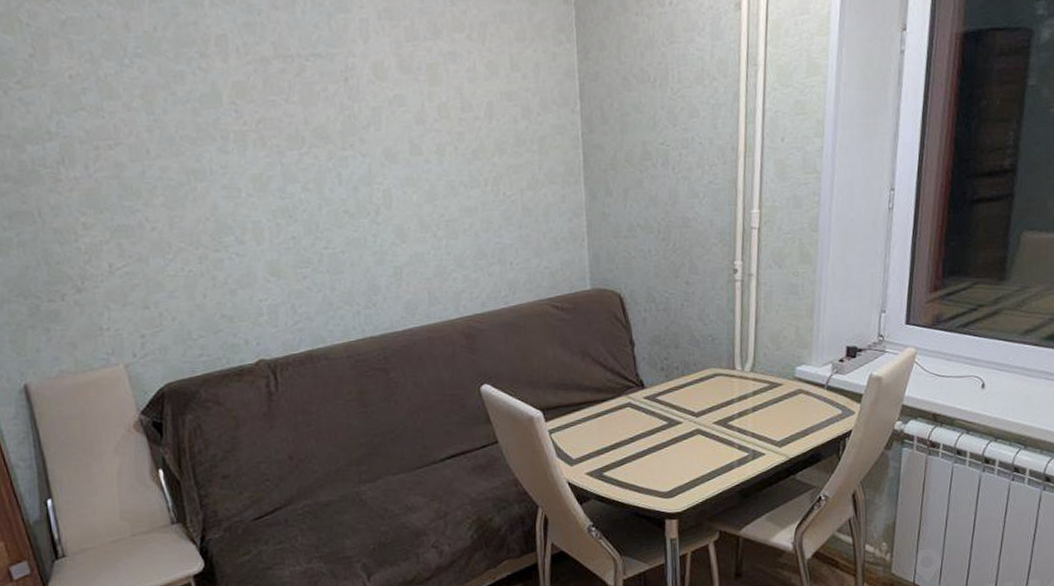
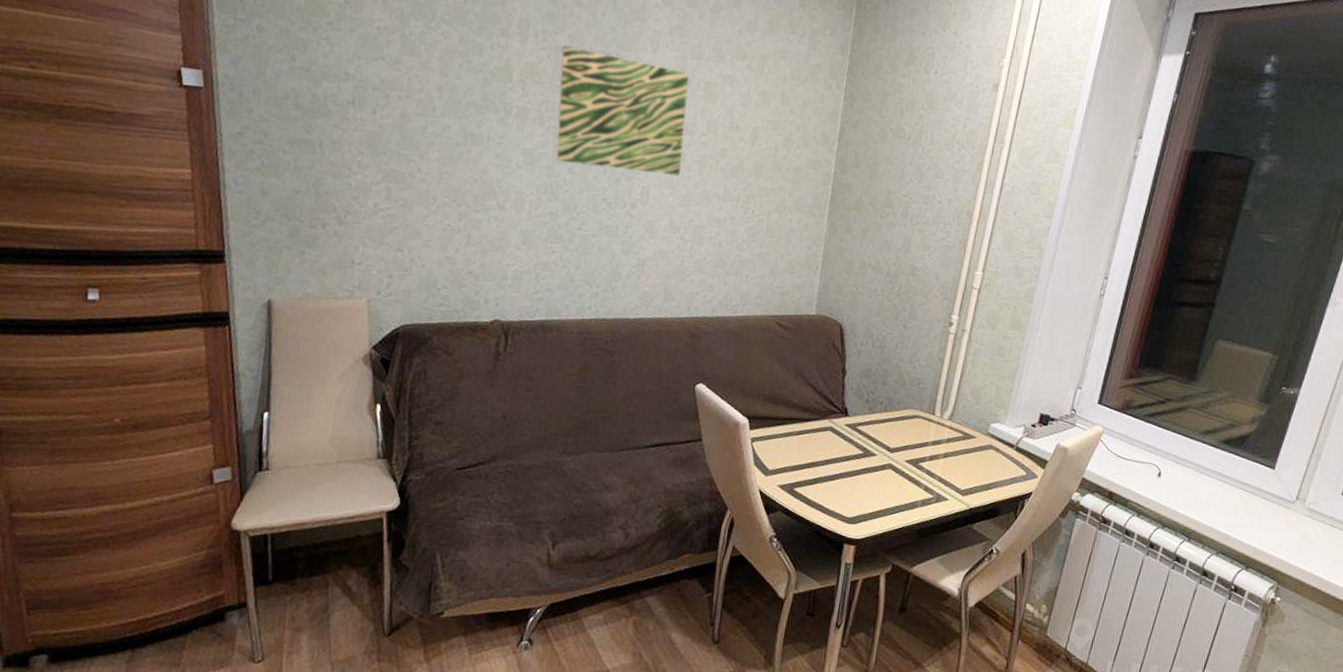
wall art: none [267,54,420,181] -> present [555,45,689,176]

